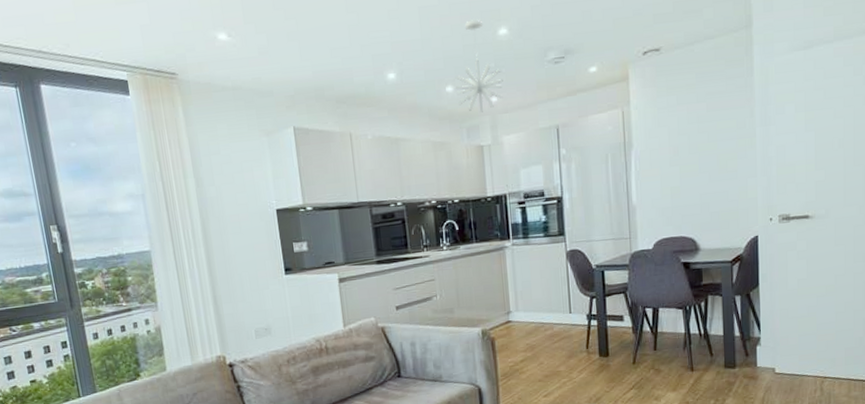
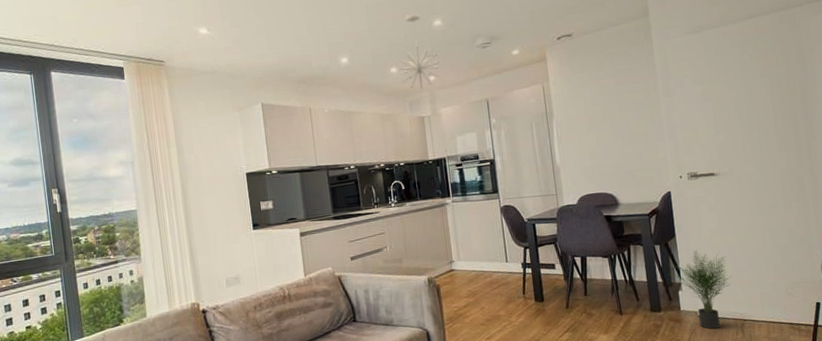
potted plant: none [748,301,815,387] -> present [669,249,731,329]

